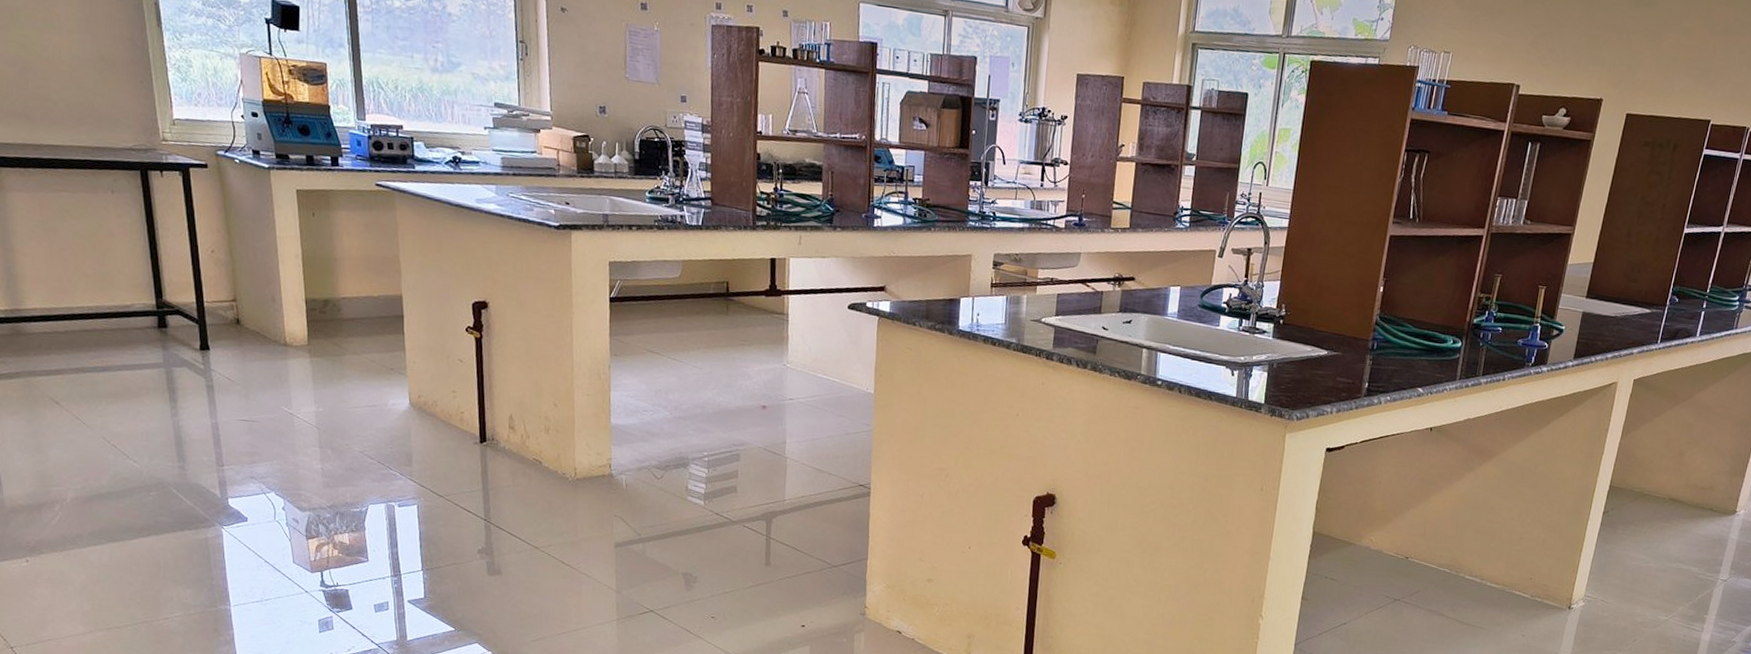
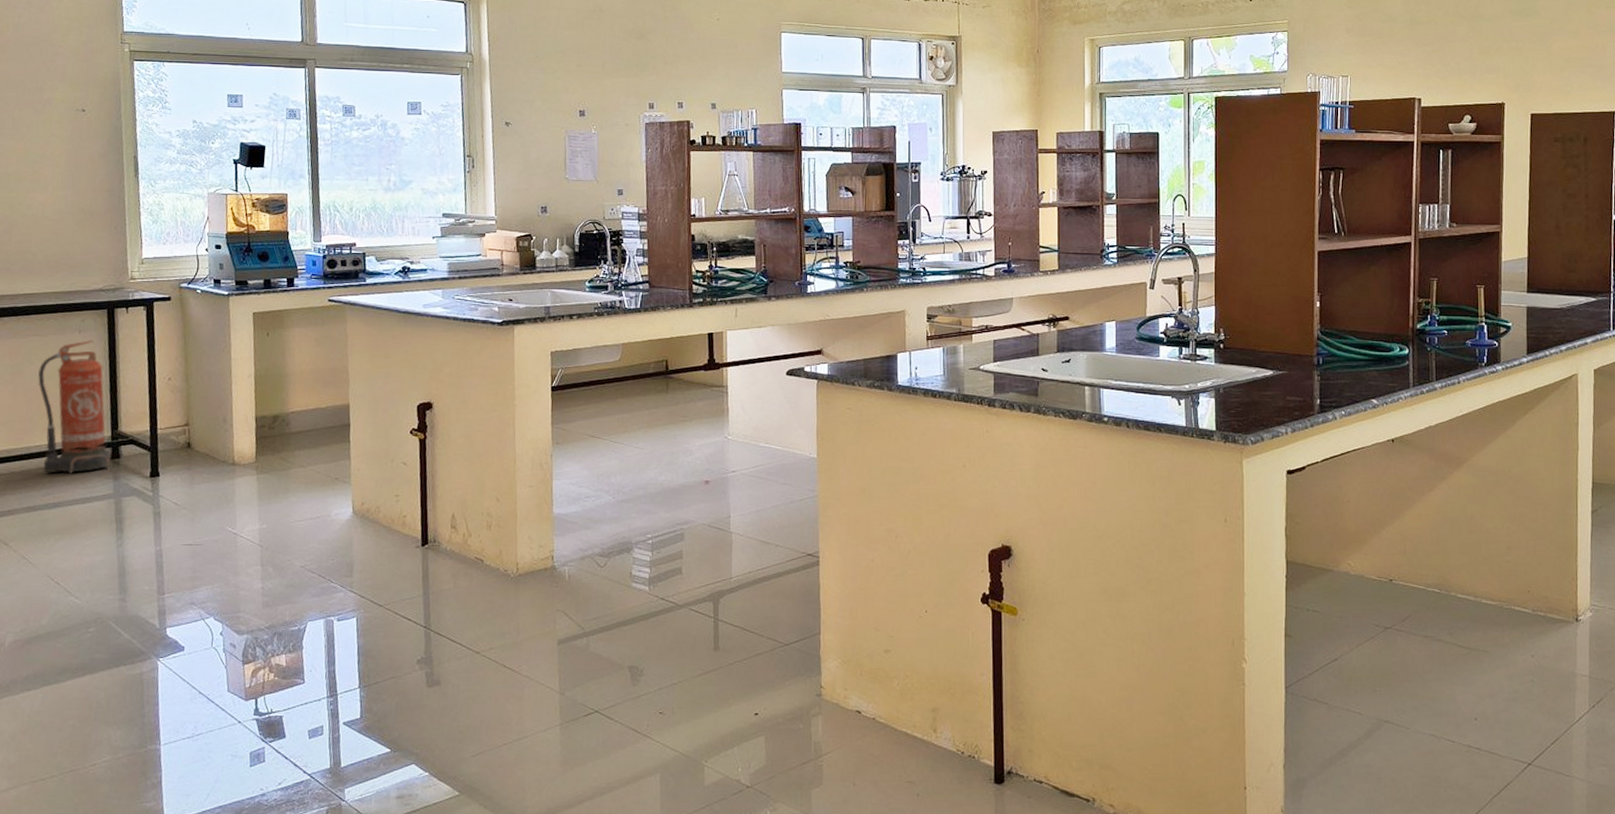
fire extinguisher: none [73,202,157,339] -> present [38,340,110,474]

